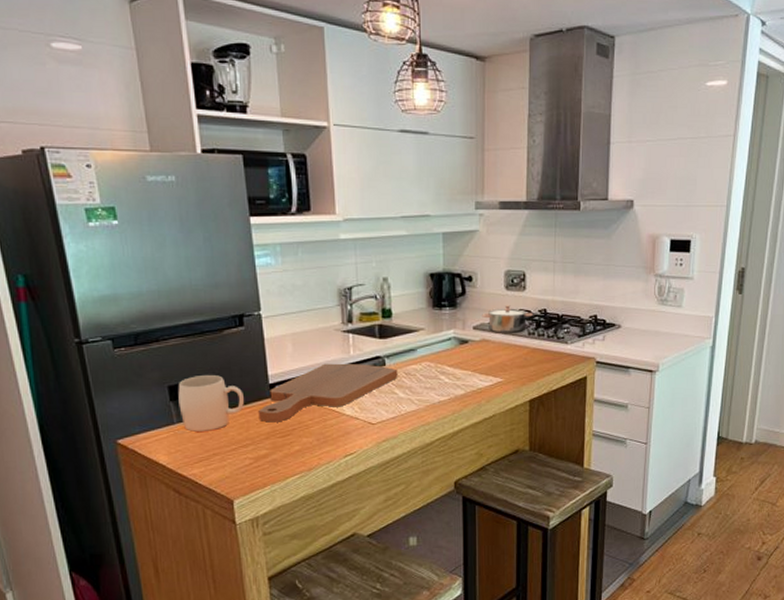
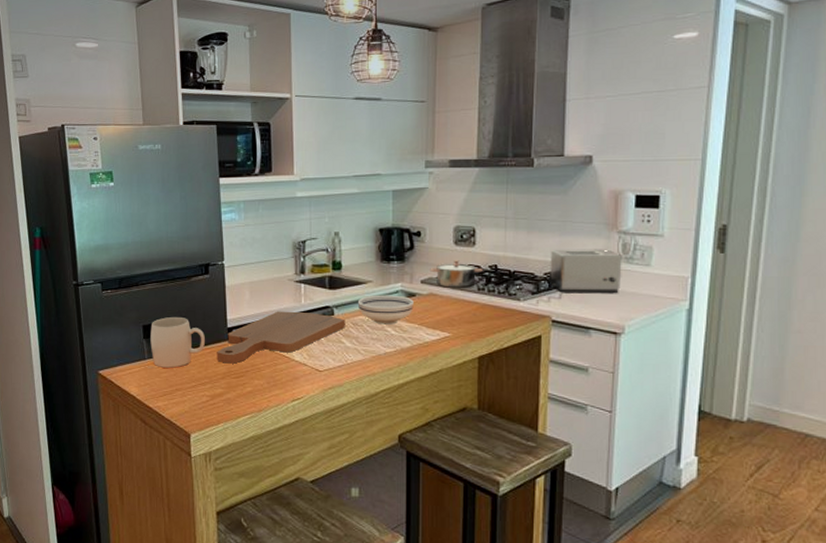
bowl: none [409,342,467,373] -> present [357,295,414,325]
toaster: none [595,293,658,335] -> present [550,250,622,294]

